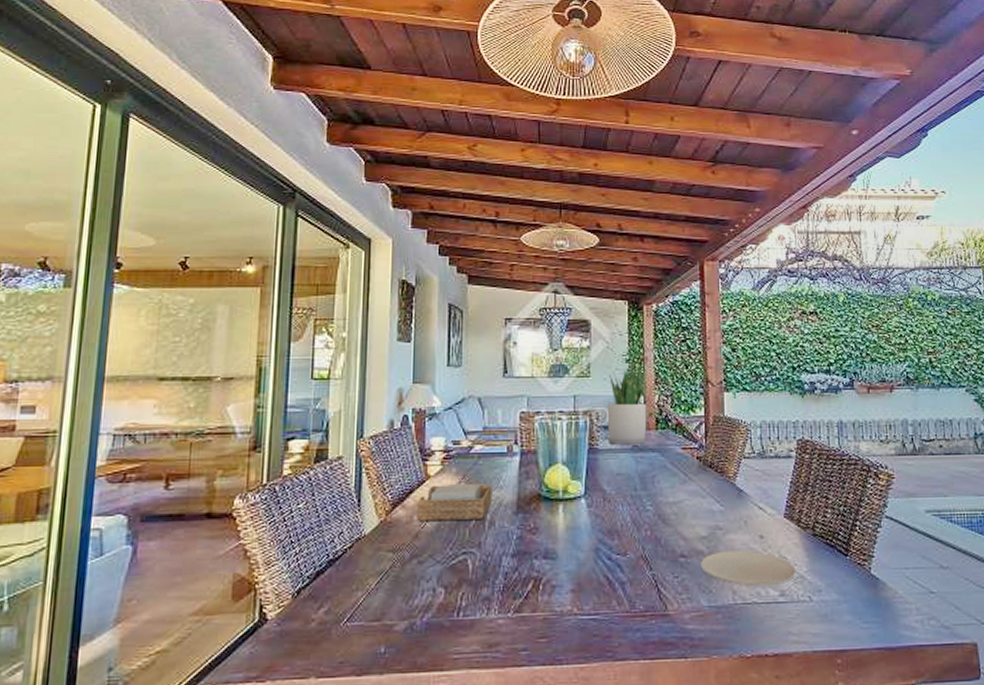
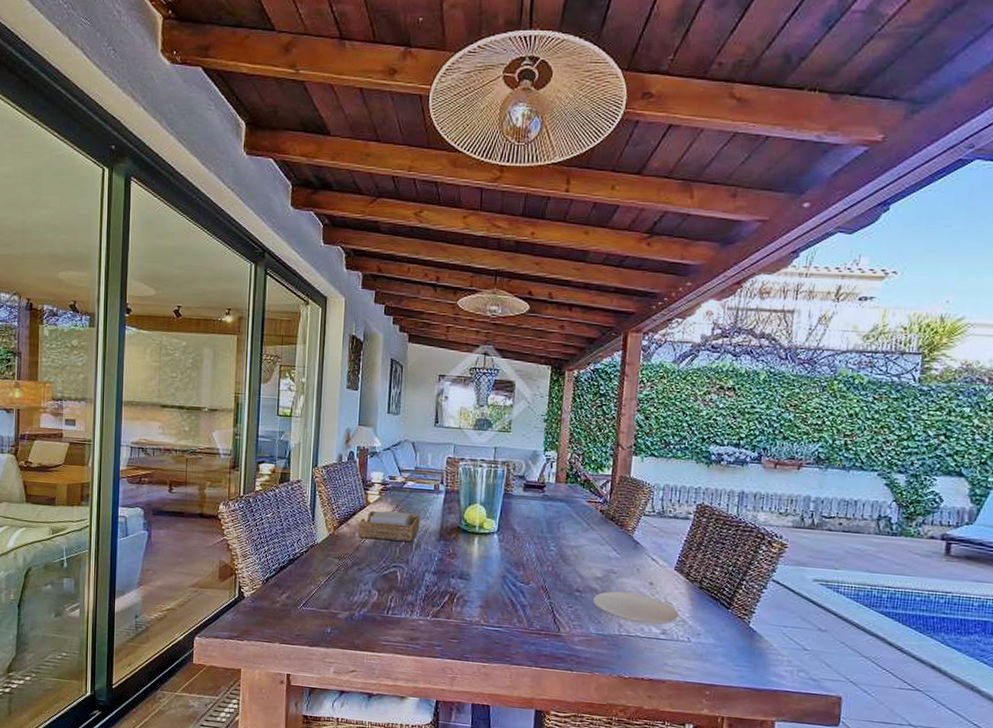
planter: present [608,365,647,444] -> none [522,425,561,494]

